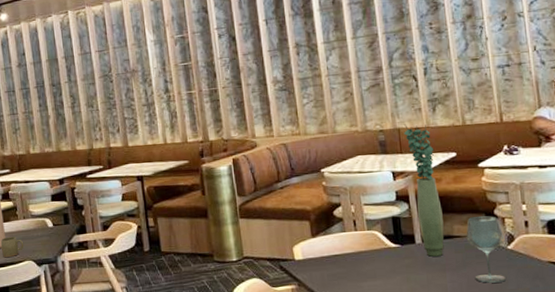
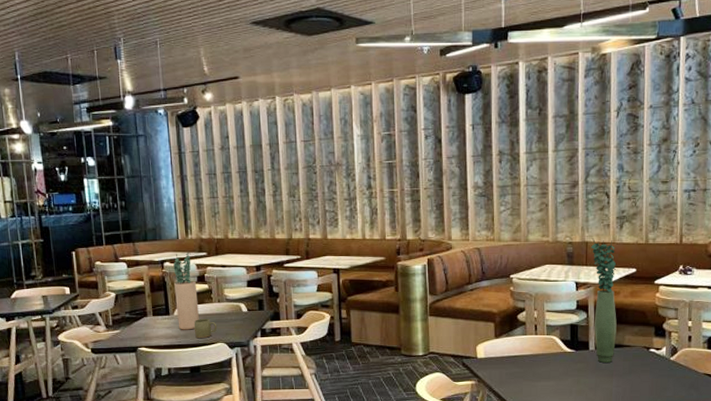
wine glass: present [466,216,506,283] -> none [635,329,669,389]

